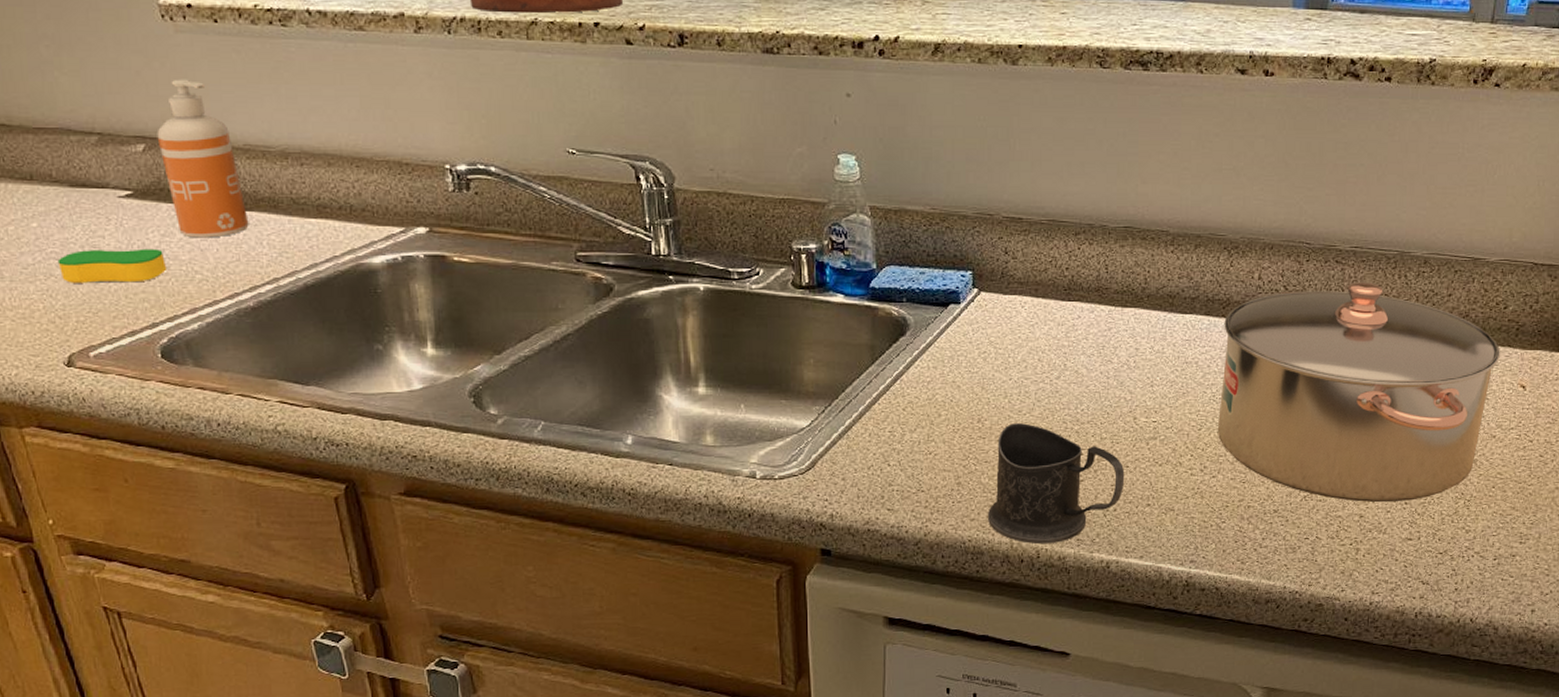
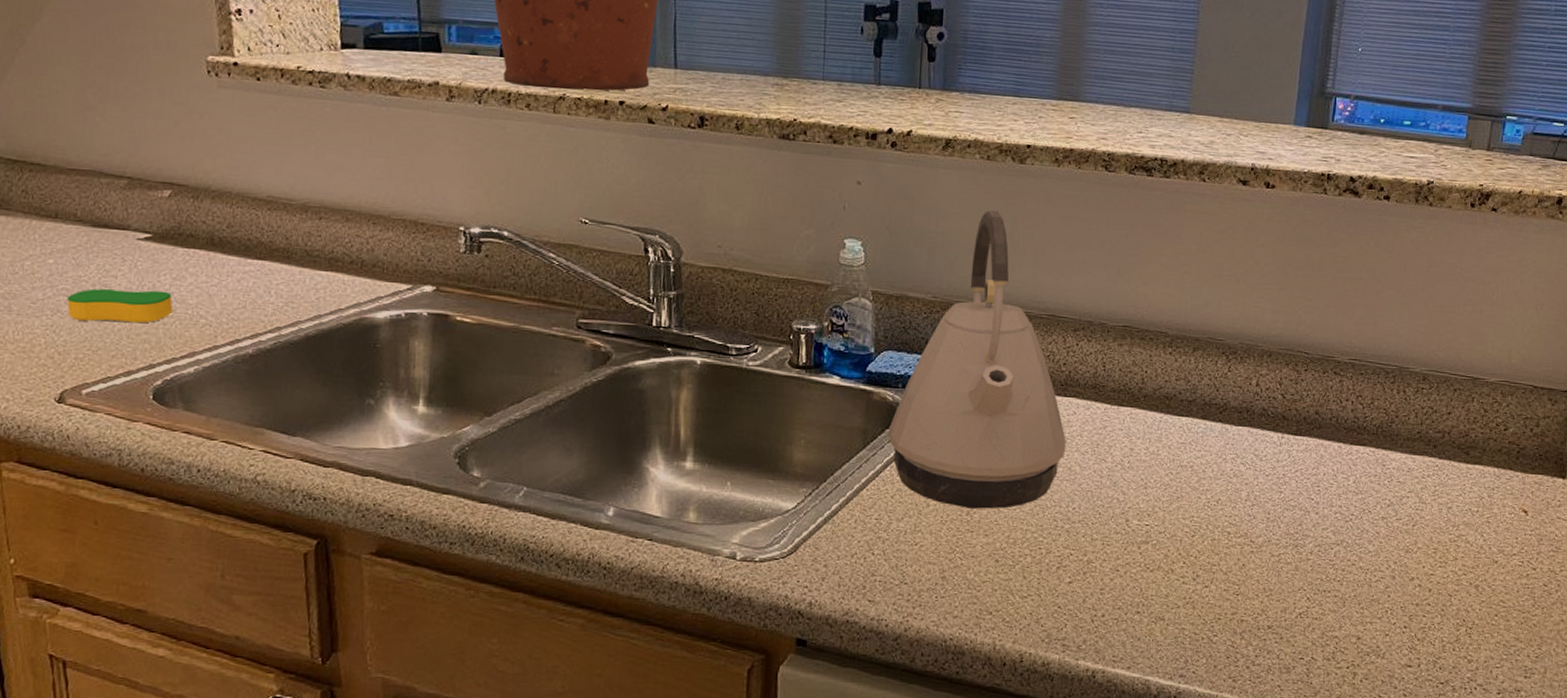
soap dispenser: present [157,79,249,238] -> none [184,130,261,284]
kettle: none [897,116,1072,416] -> present [889,210,1066,509]
mug: present [988,423,1125,545] -> none [971,518,1115,648]
cooking pot: present [1217,281,1500,503] -> none [1211,394,1501,625]

